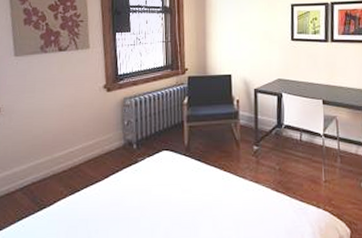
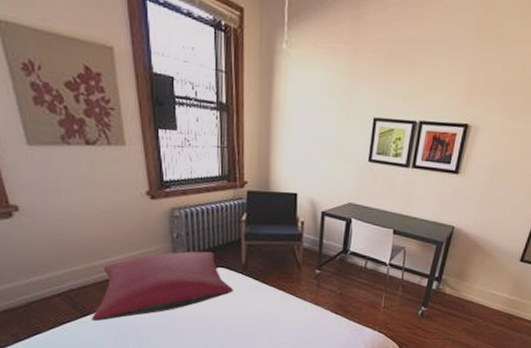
pillow: none [47,135,178,214] -> present [92,251,234,321]

